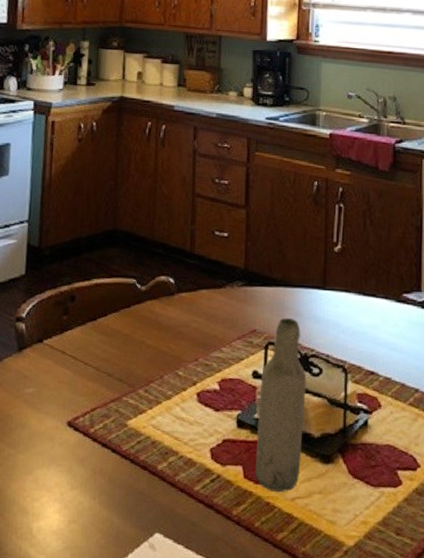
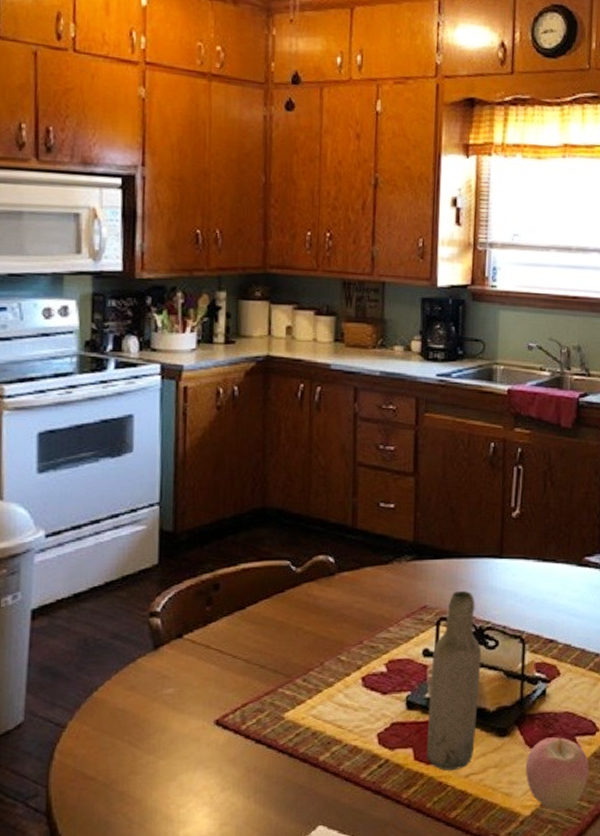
apple: none [348,467,411,545] -> present [525,734,590,811]

